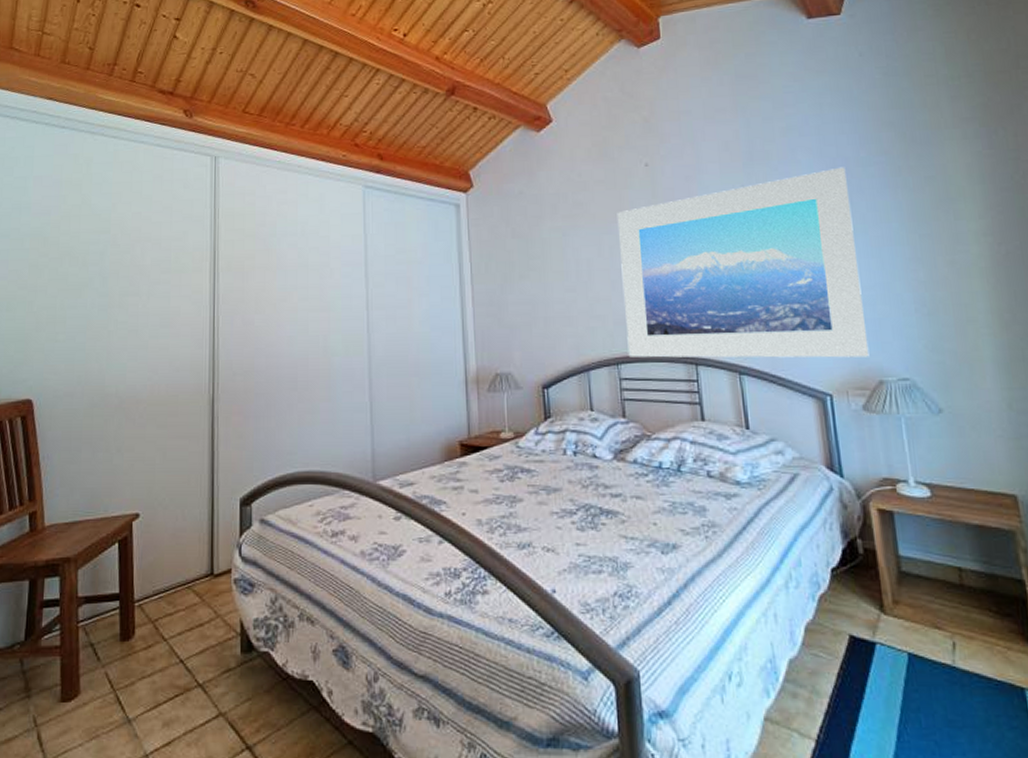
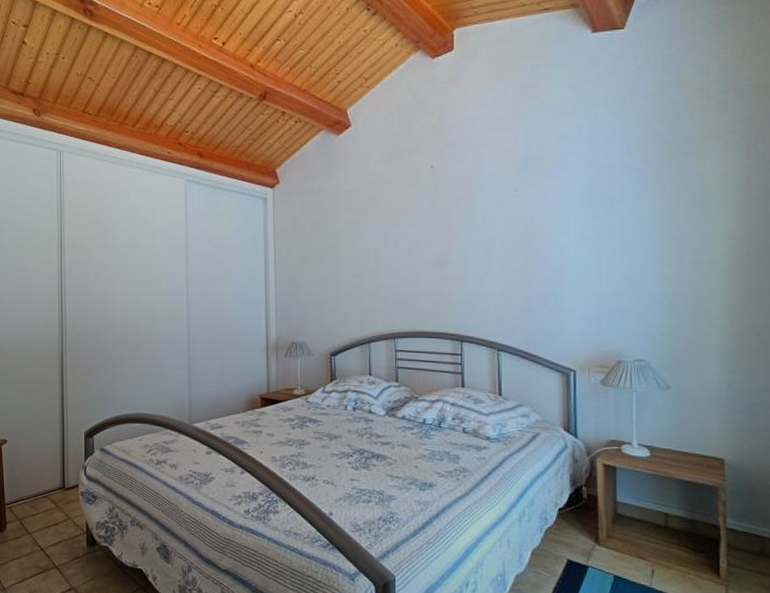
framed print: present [617,167,870,358] -> none [403,173,613,340]

